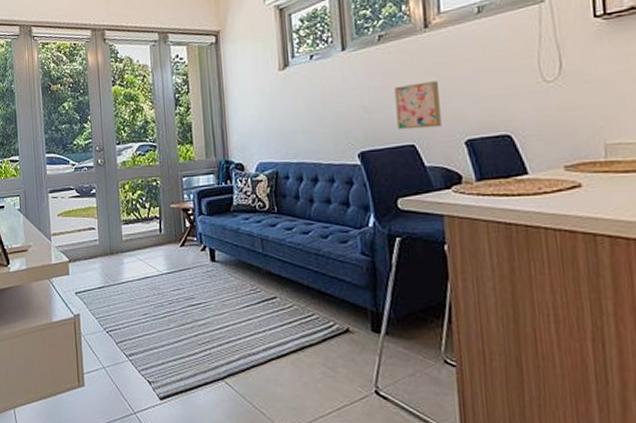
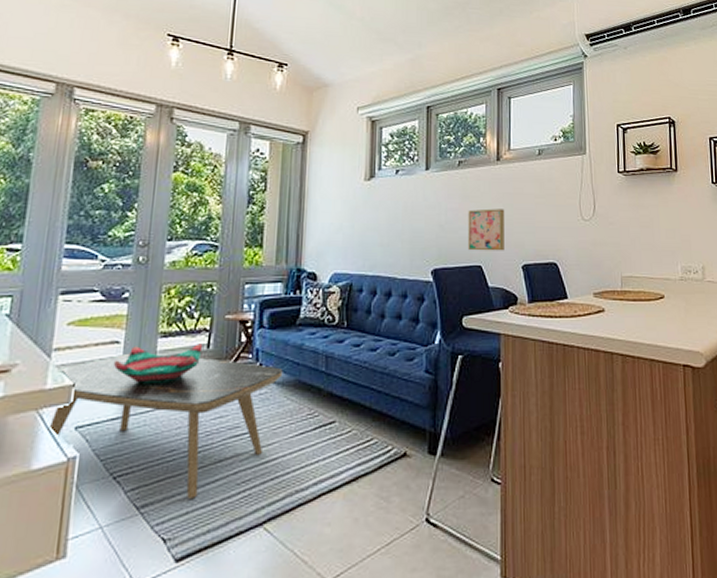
coffee table: none [58,237,225,353] -> present [47,353,283,499]
decorative bowl: none [94,229,157,262] -> present [114,343,203,385]

